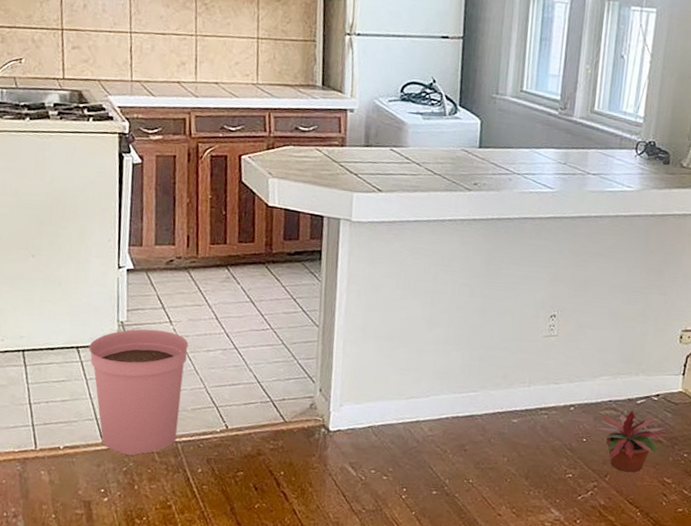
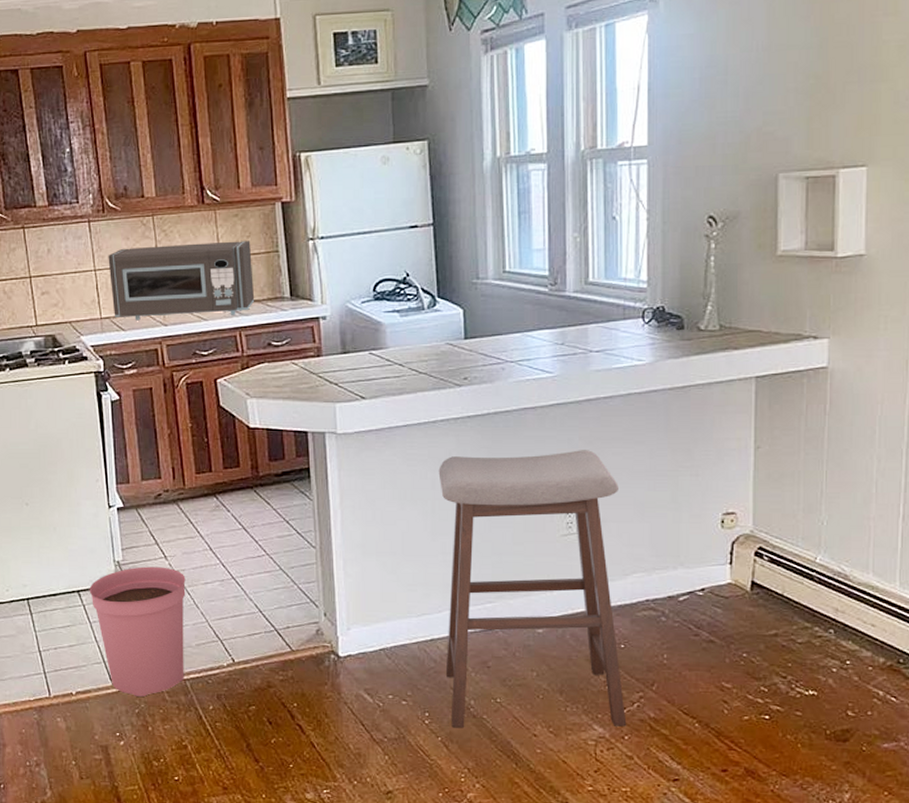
microwave: none [145,15,290,96] -> present [108,240,255,321]
bar stool: none [426,254,598,512] -> present [438,450,627,728]
potted plant: present [595,410,668,473] -> none [633,609,721,679]

